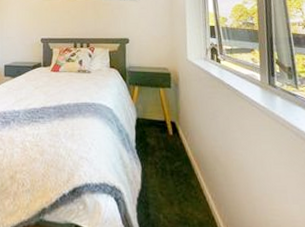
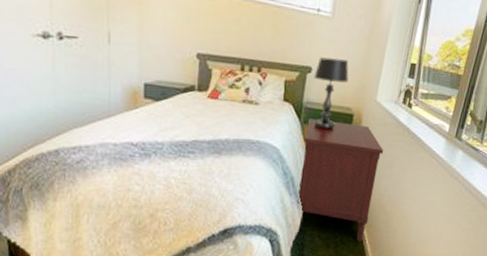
table lamp: none [131,30,160,88] -> present [314,57,349,130]
dresser: none [131,80,206,198] -> present [297,118,384,242]

